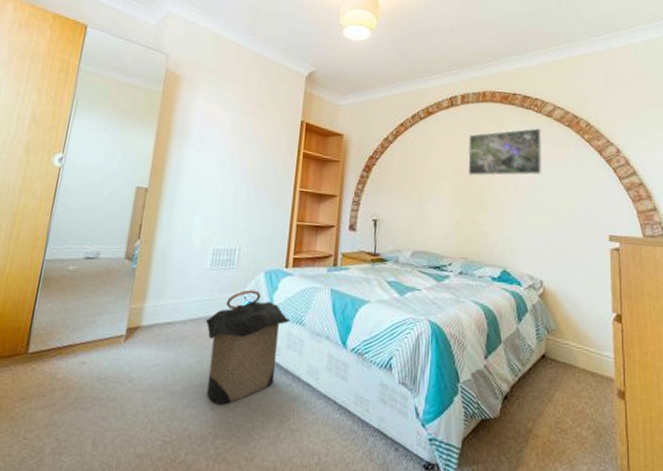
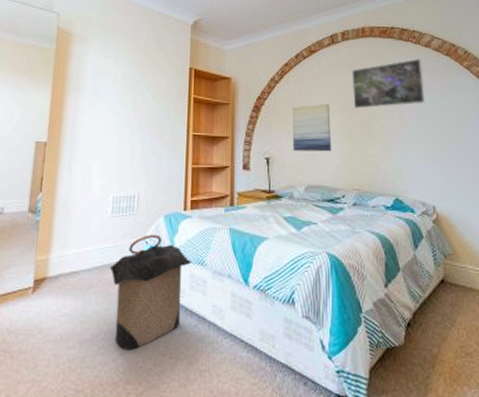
wall art: none [402,168,443,218] -> present [292,104,332,152]

